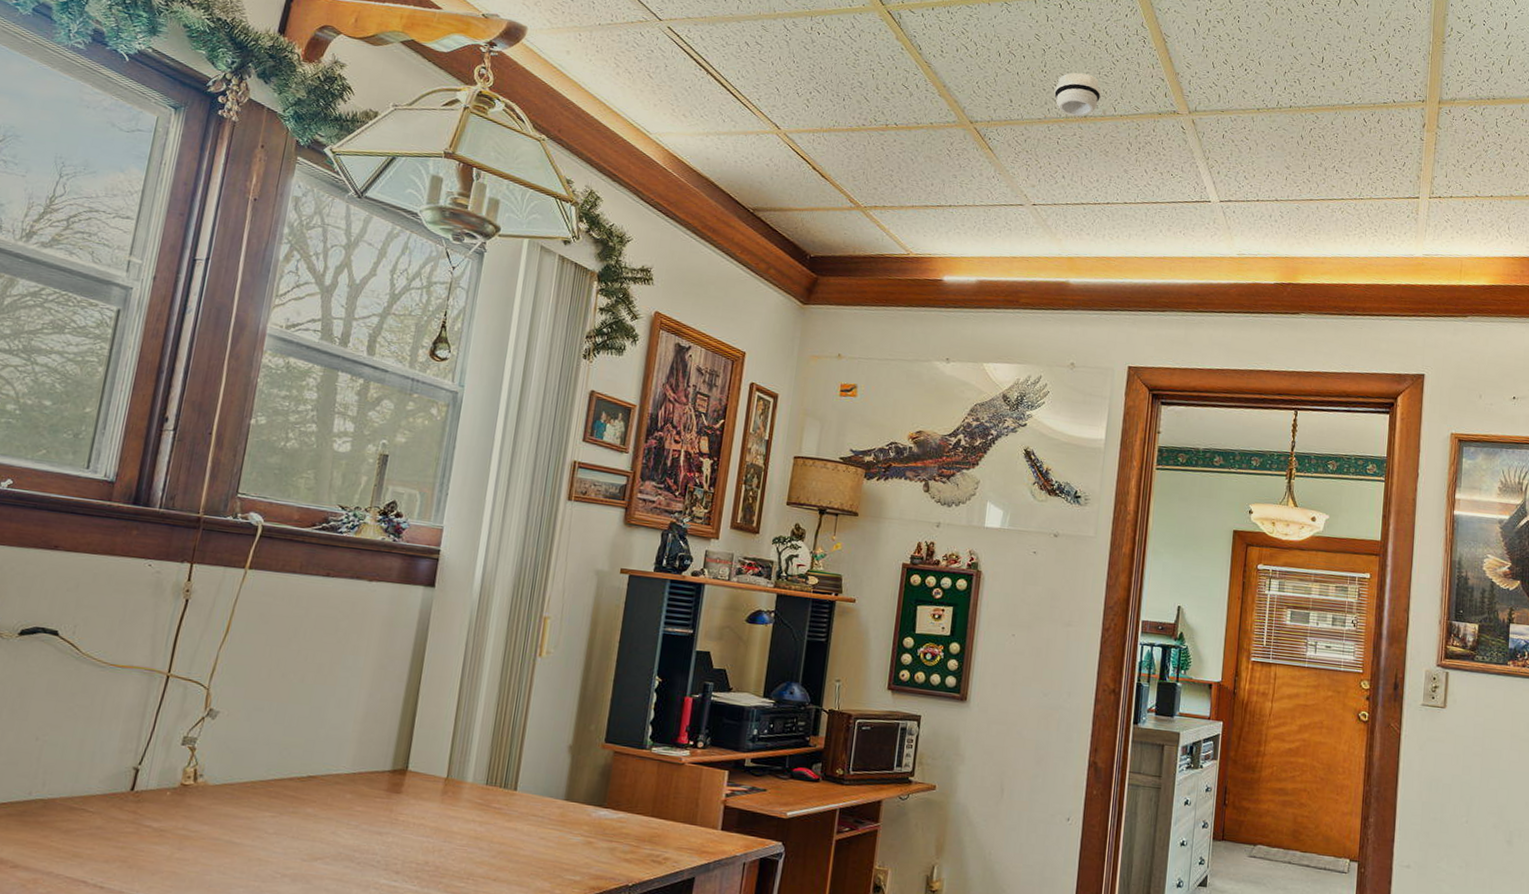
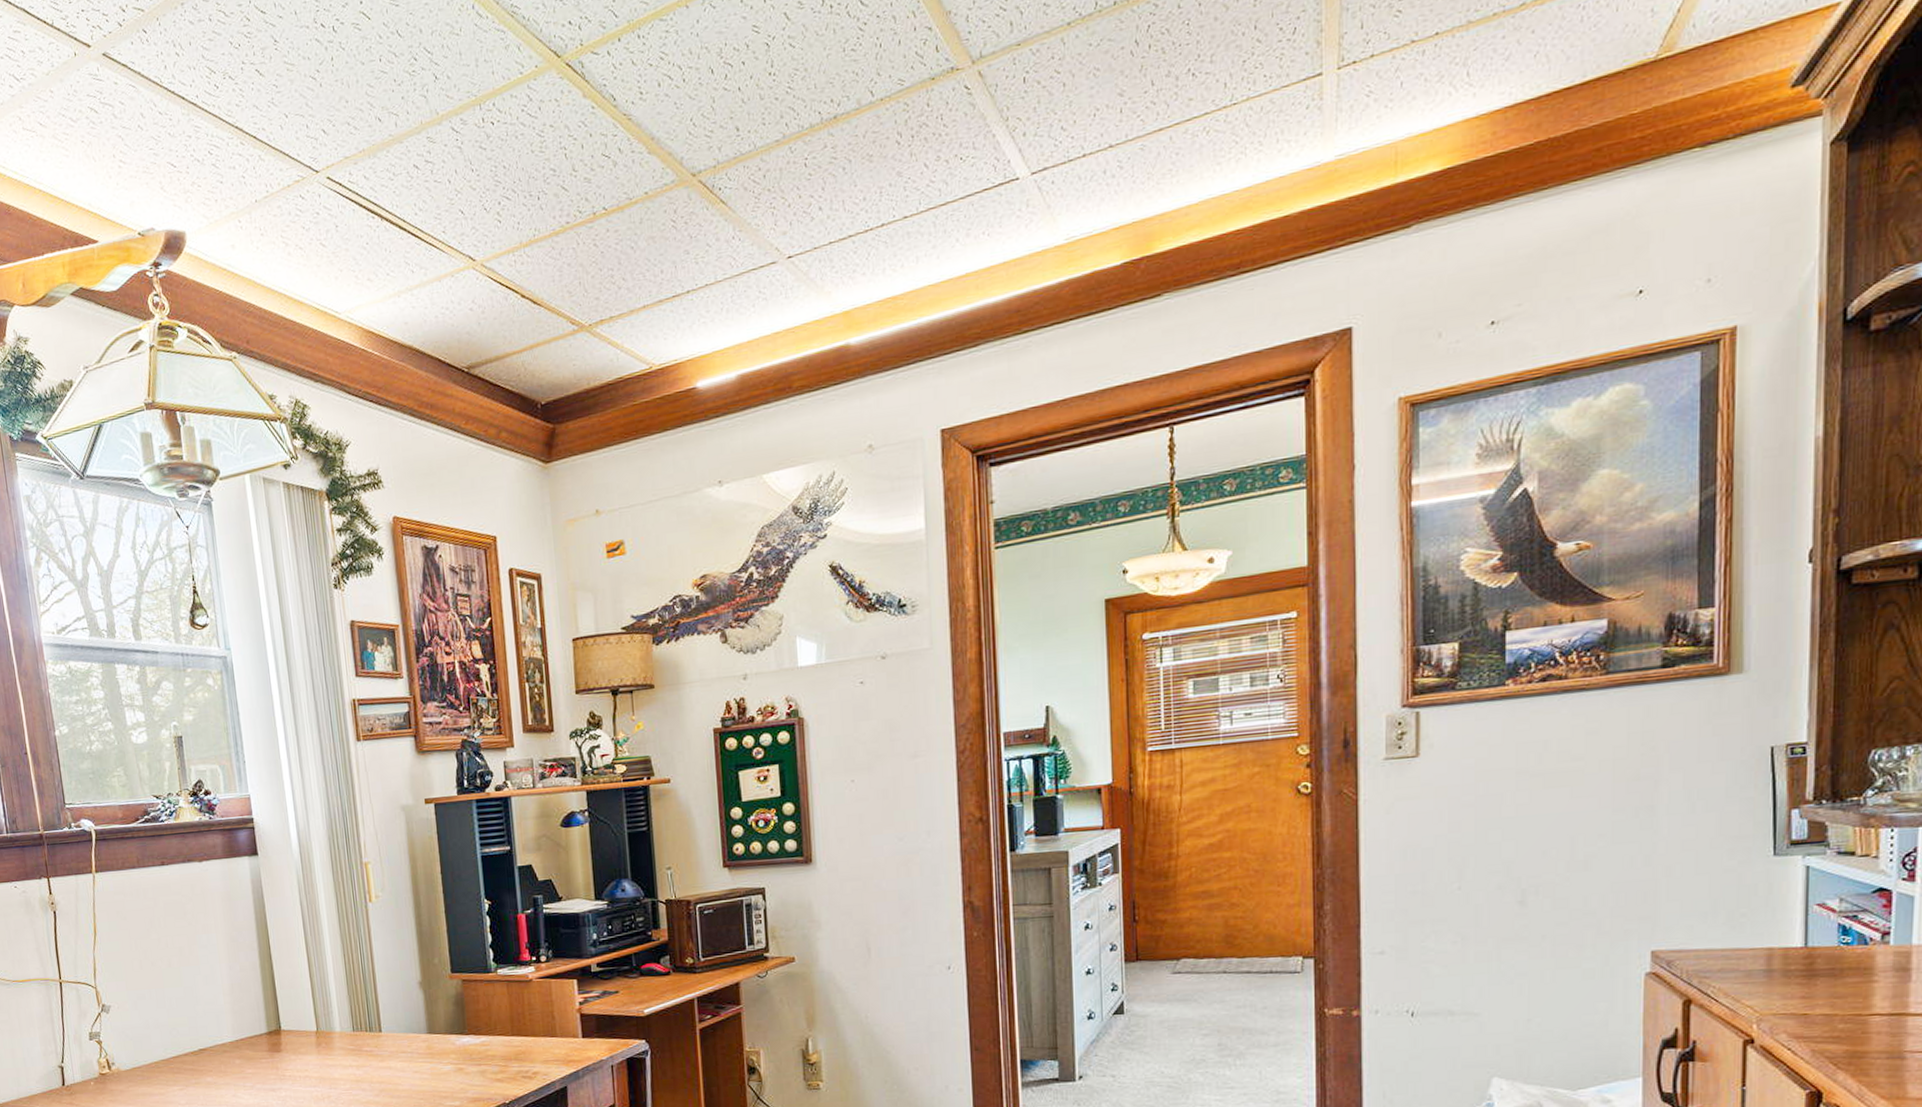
smoke detector: present [1054,72,1102,117] -> none [790,56,852,123]

